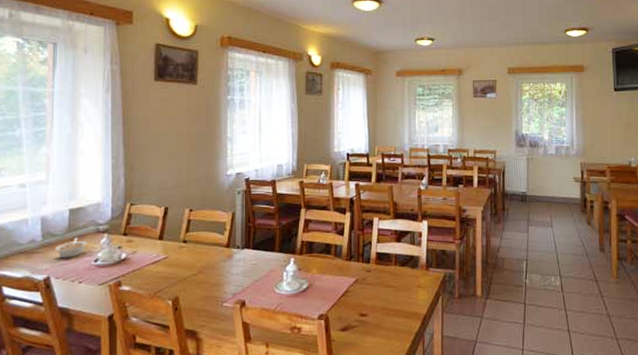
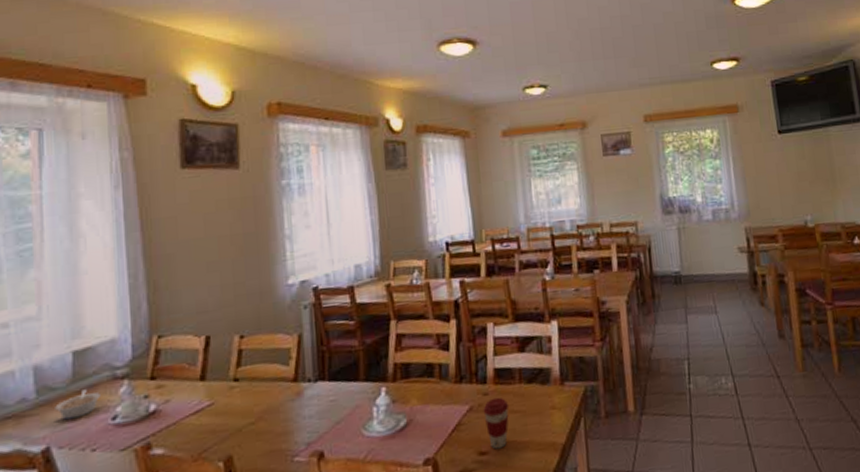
coffee cup: none [366,274,386,313] -> present [483,397,510,449]

